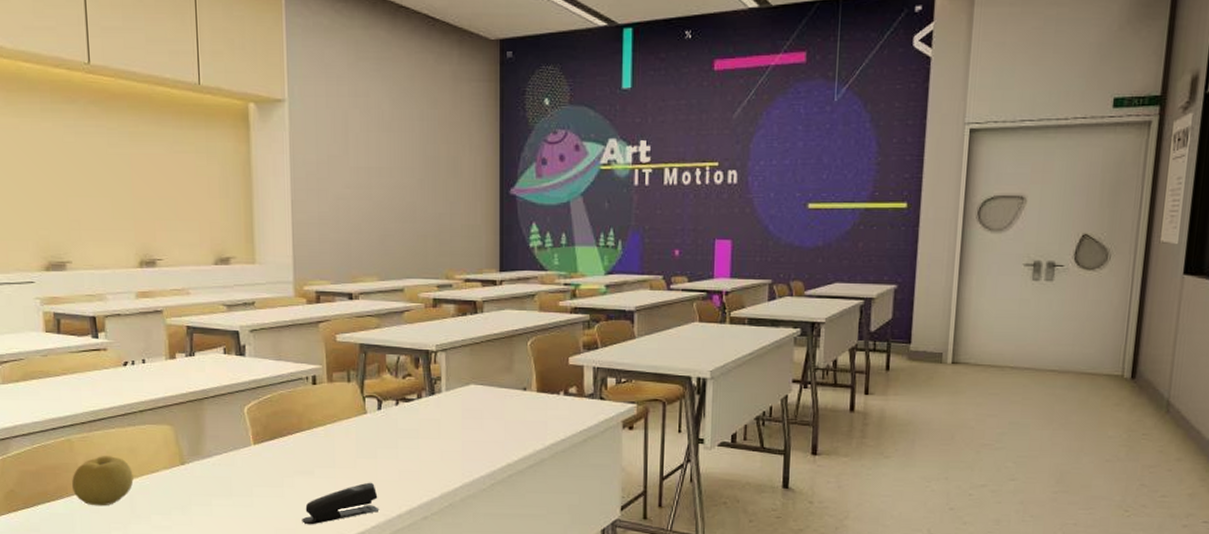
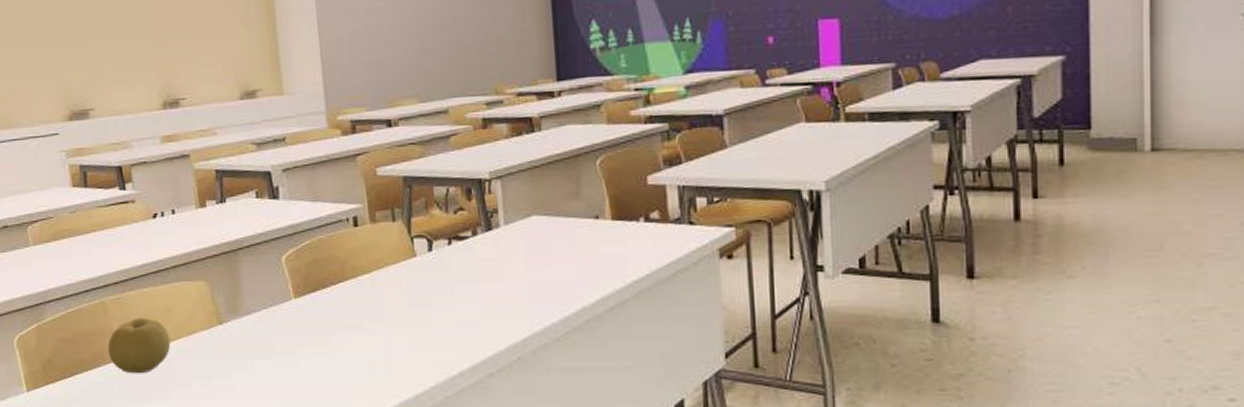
stapler: present [302,482,380,525] -> none [352,335,438,388]

